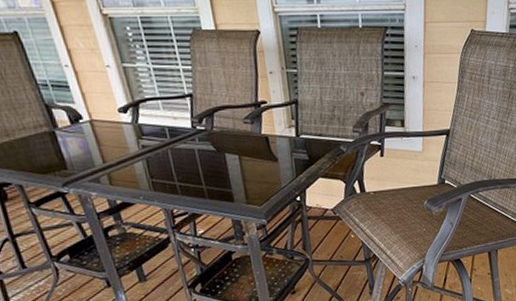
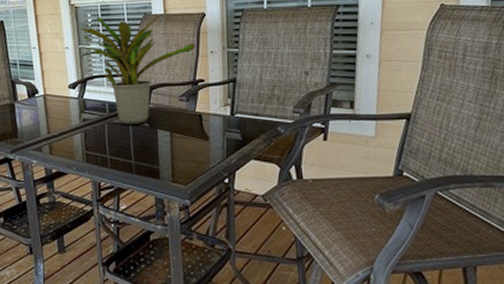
potted plant: none [120,31,253,150] -> present [79,15,195,125]

